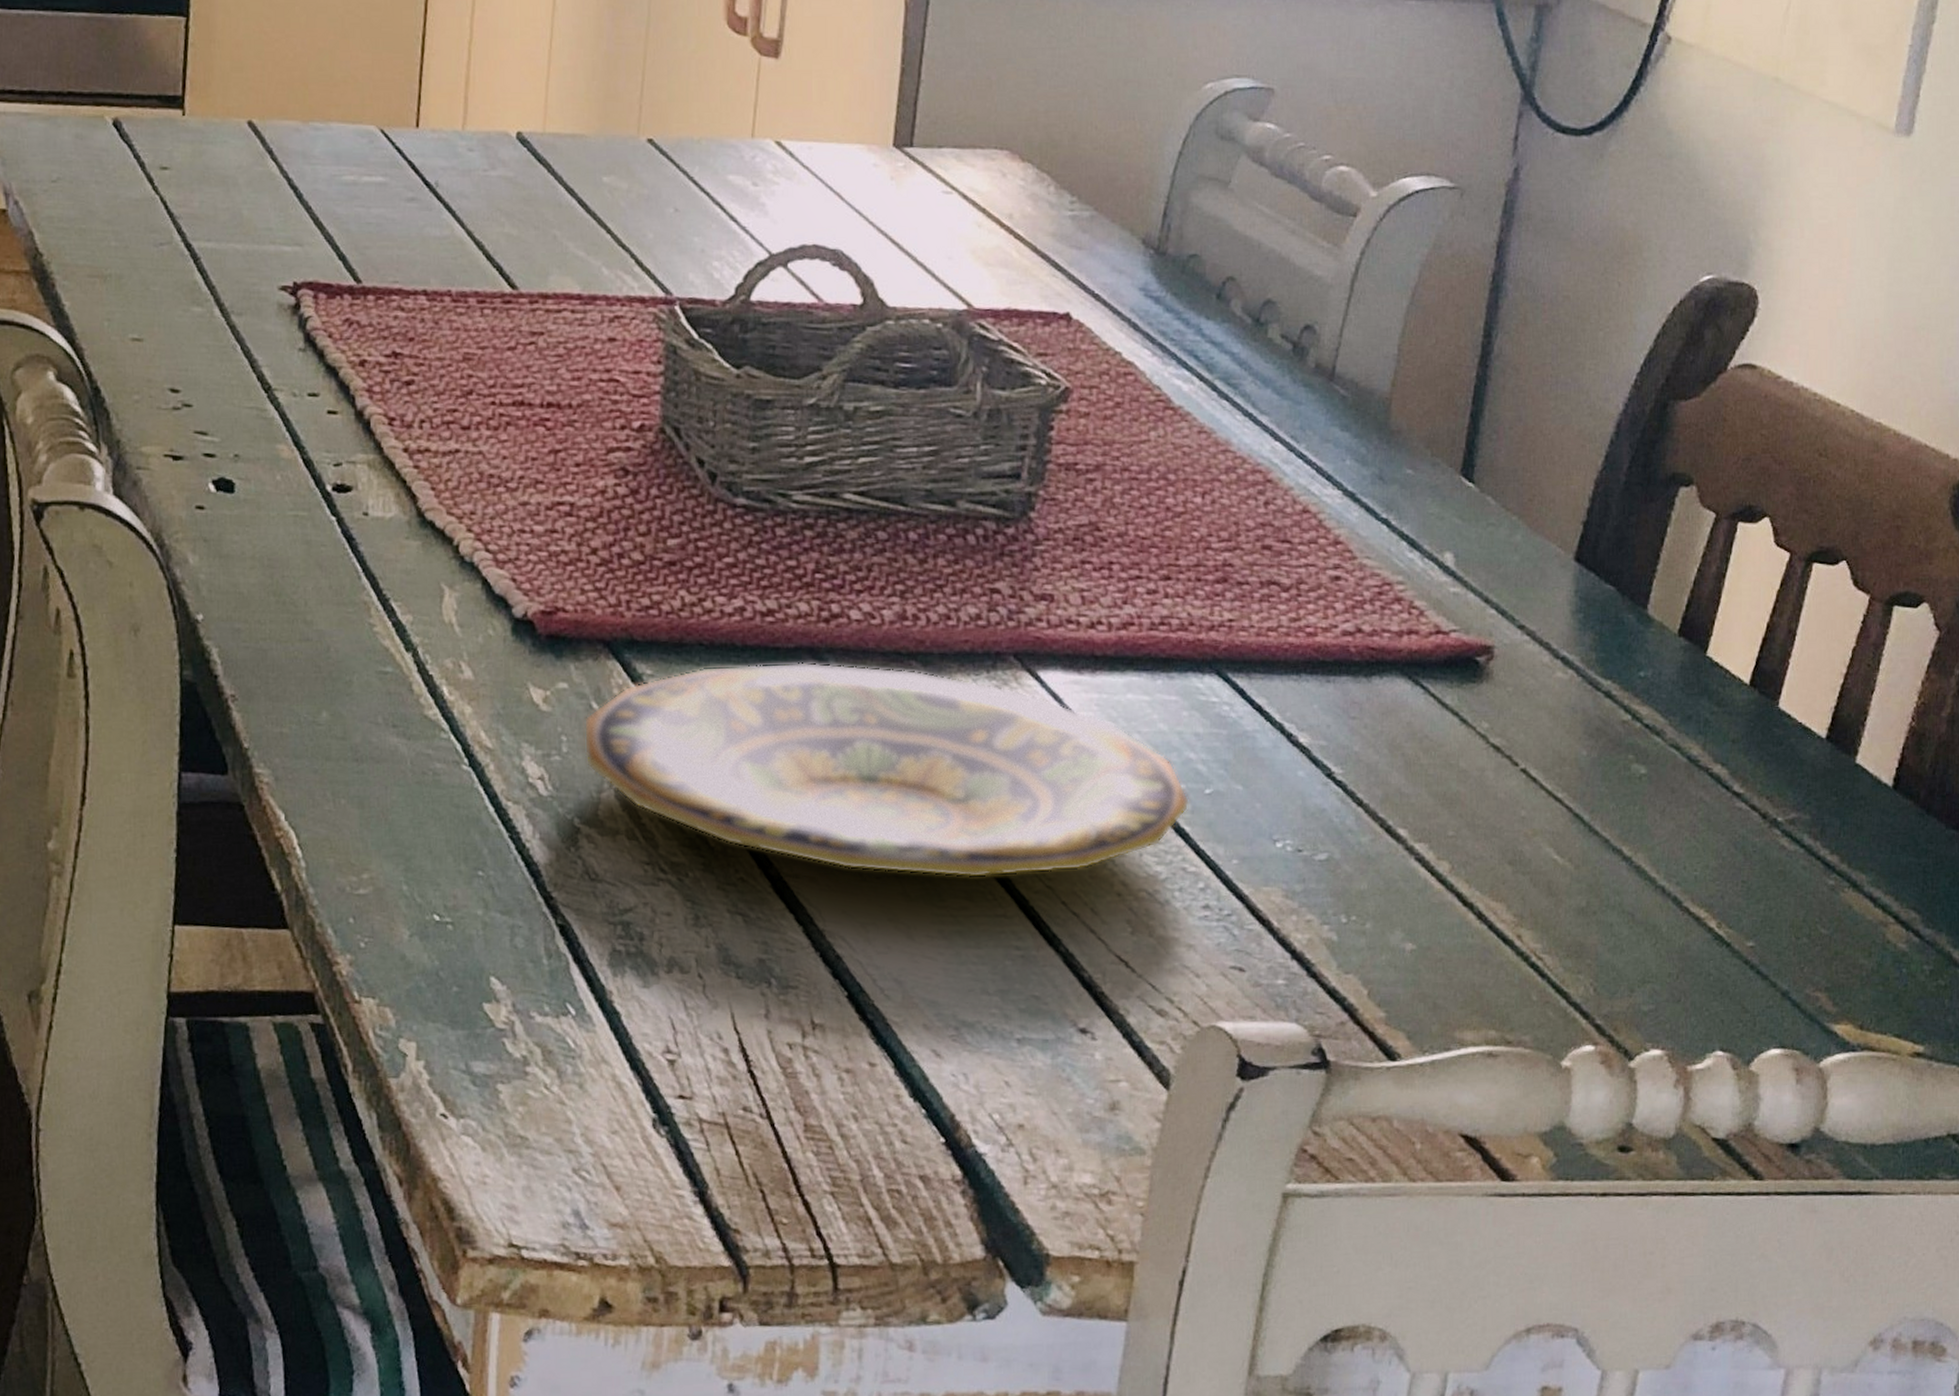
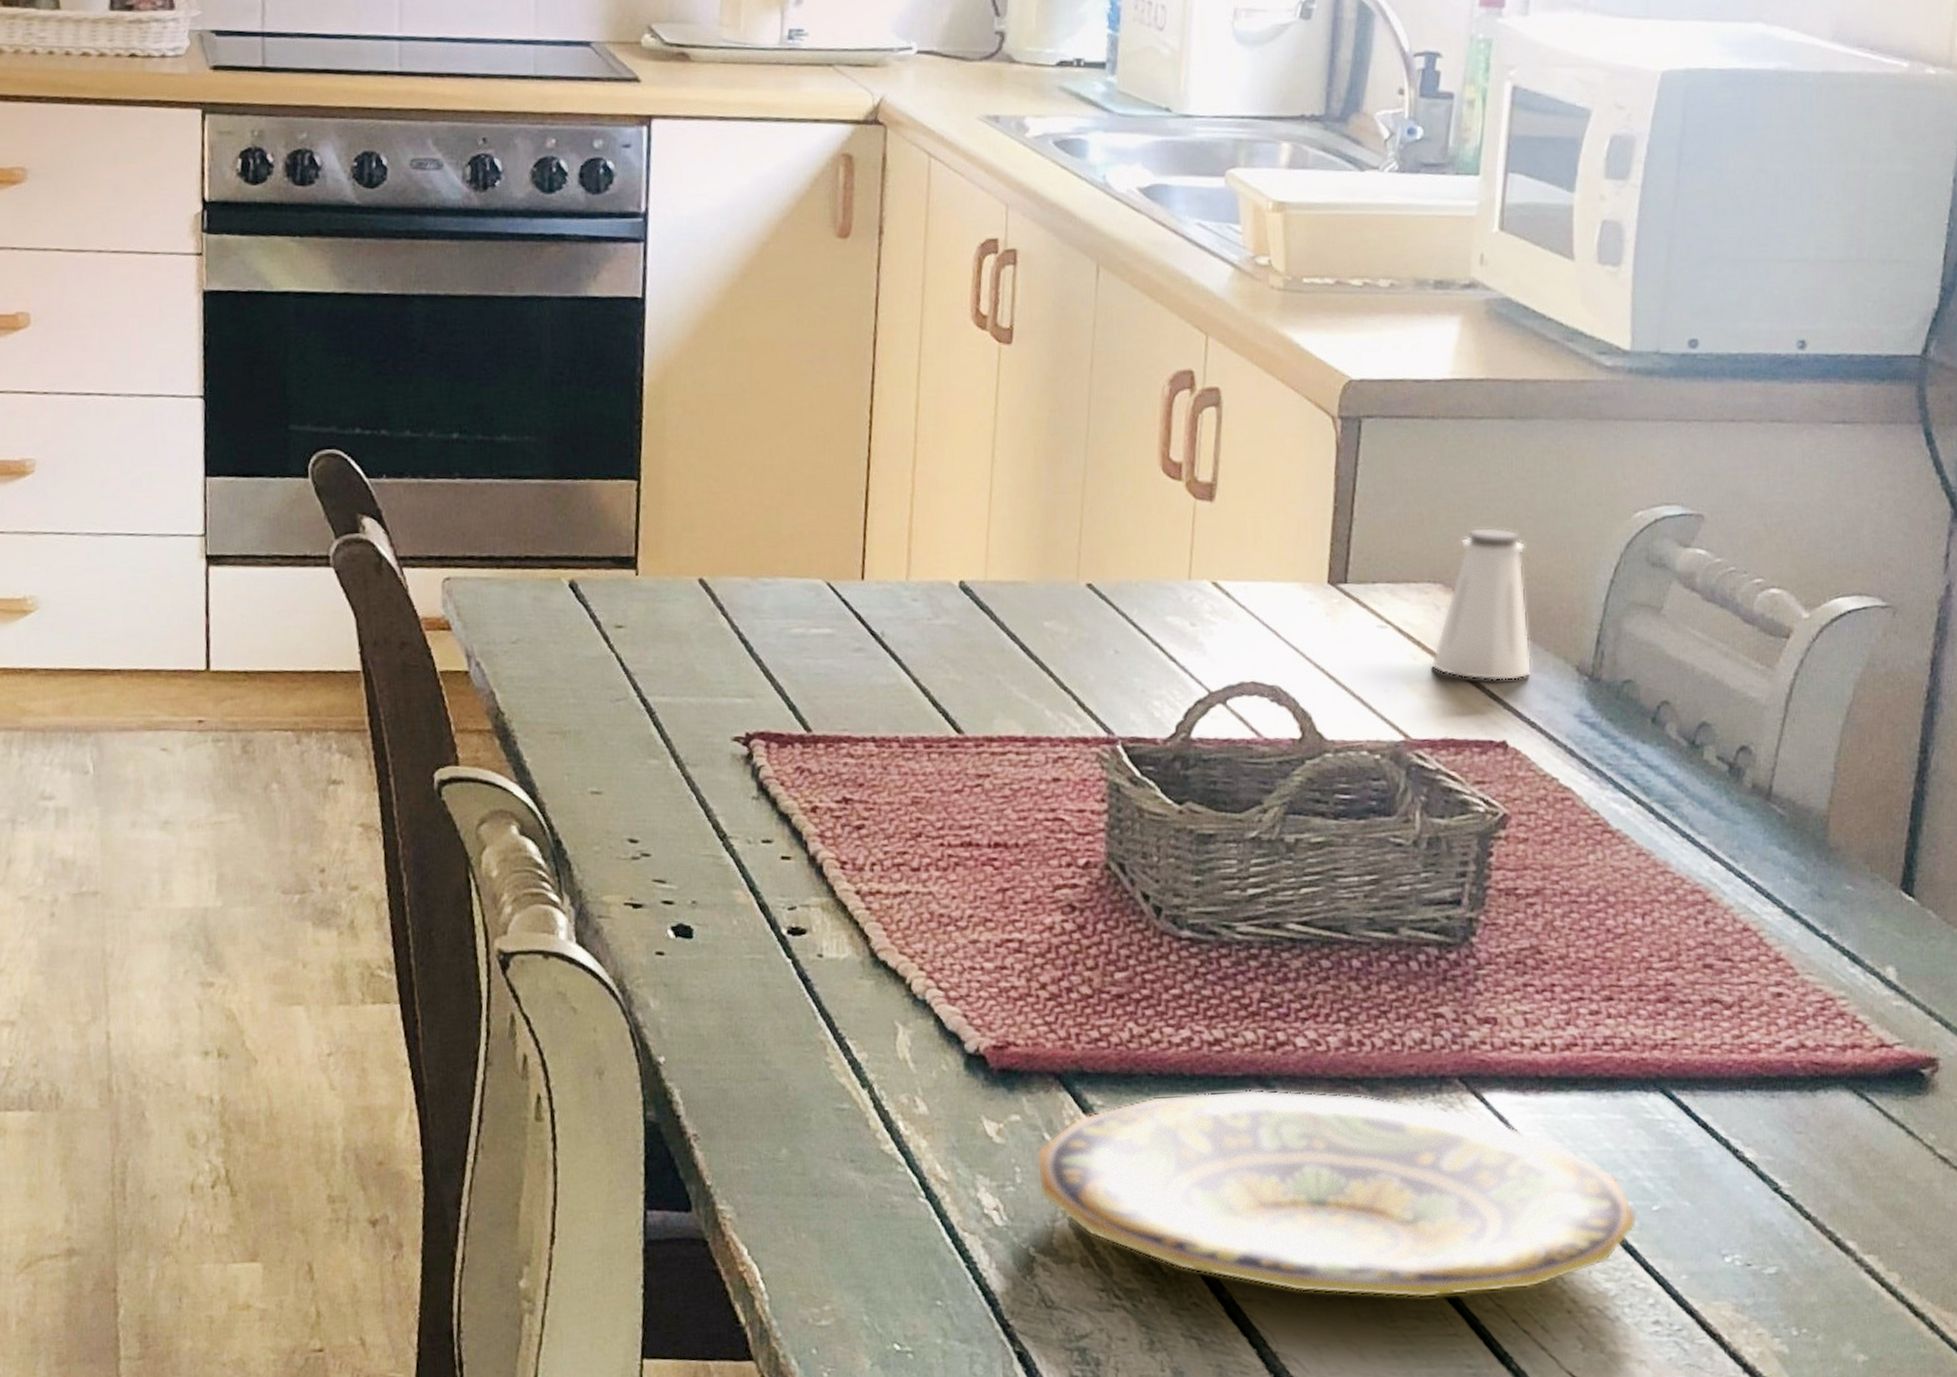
saltshaker: none [996,94,1098,252] -> present [1431,527,1532,682]

